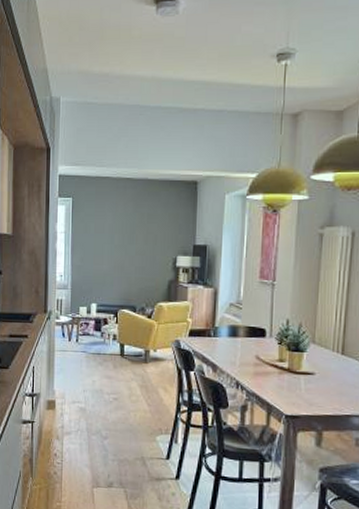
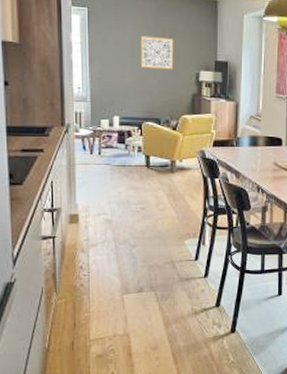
wall art: none [118,222,152,256] -> present [140,35,174,70]

